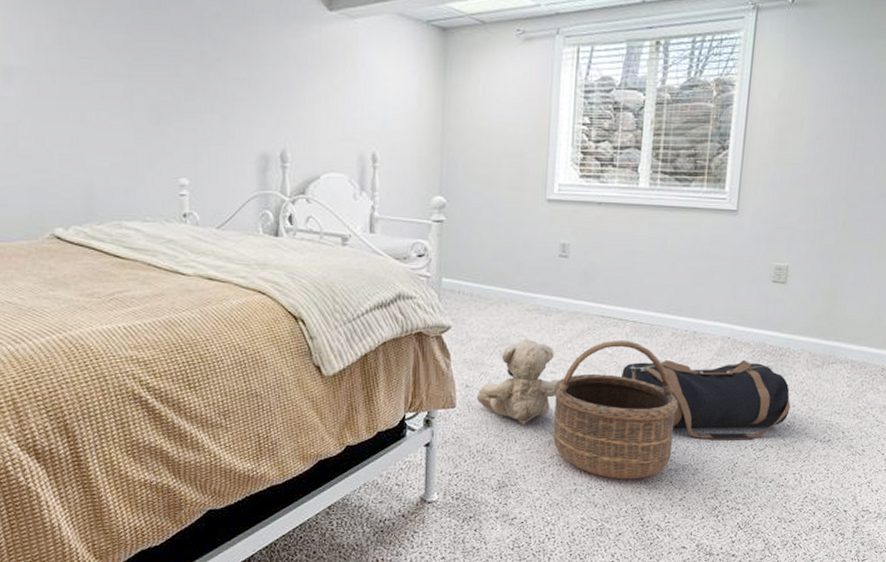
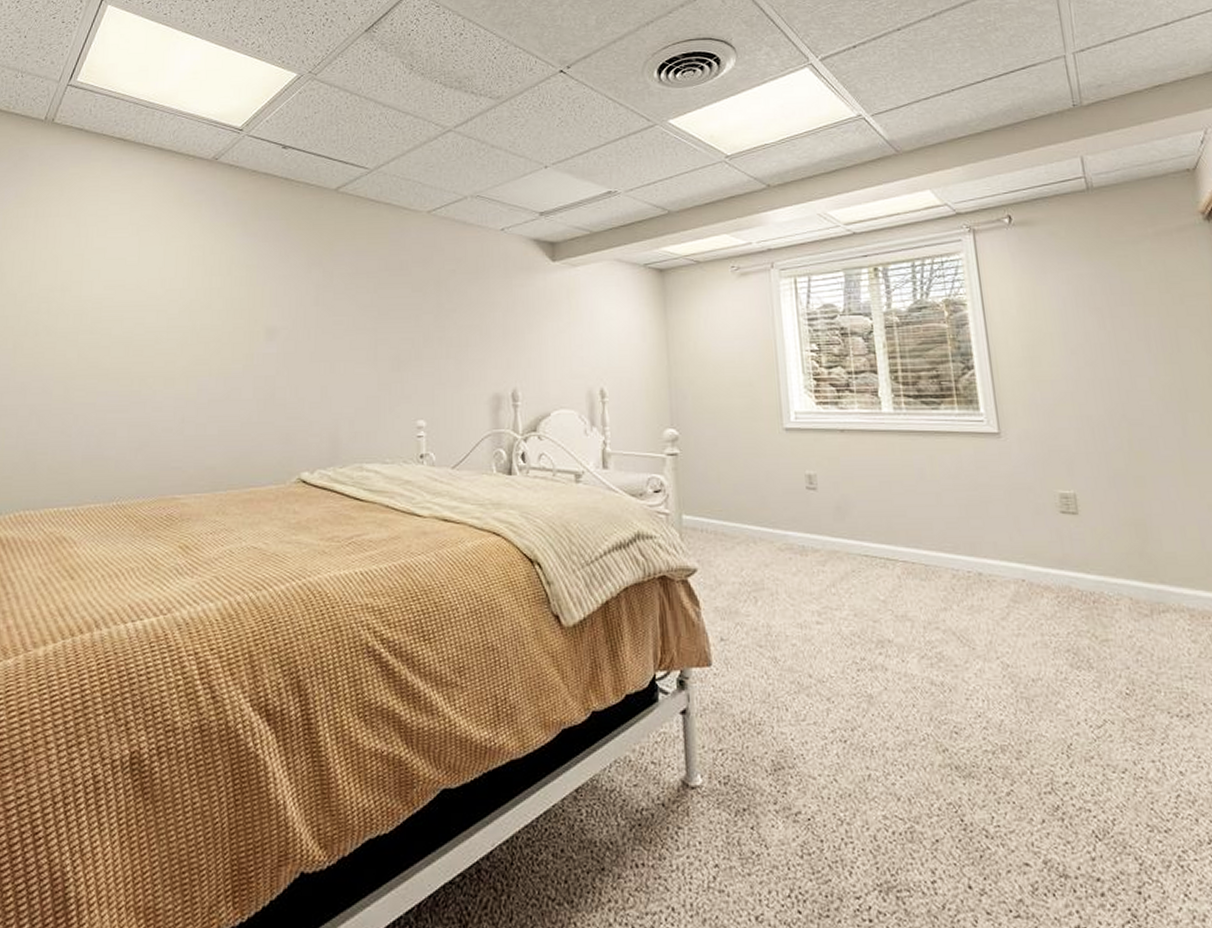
teddy bear: present [476,339,559,426] -> none [734,583,828,690]
basket: present [553,340,679,480] -> none [822,583,984,764]
duffel bag: present [621,359,791,440] -> none [900,607,1125,713]

